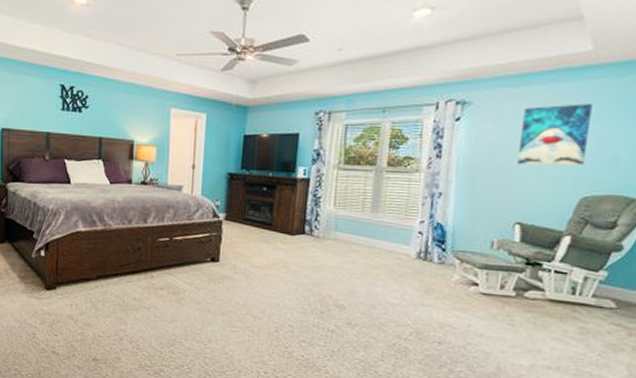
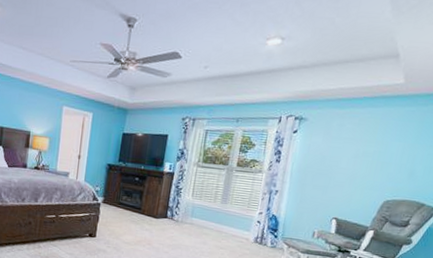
wall art: present [517,104,592,166] -> none [338,125,400,176]

